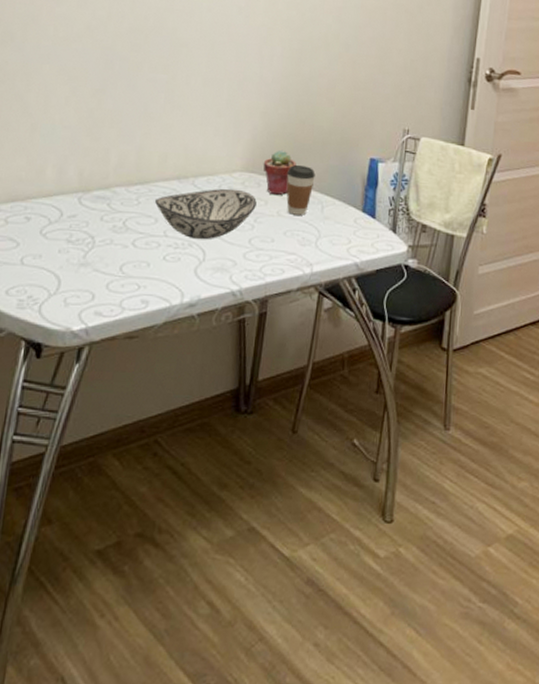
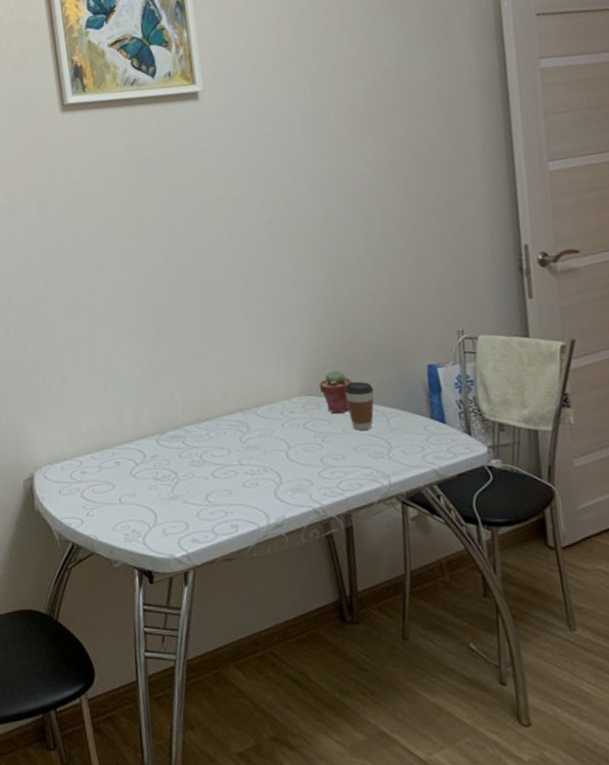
decorative bowl: present [155,188,257,240] -> none [225,413,321,465]

